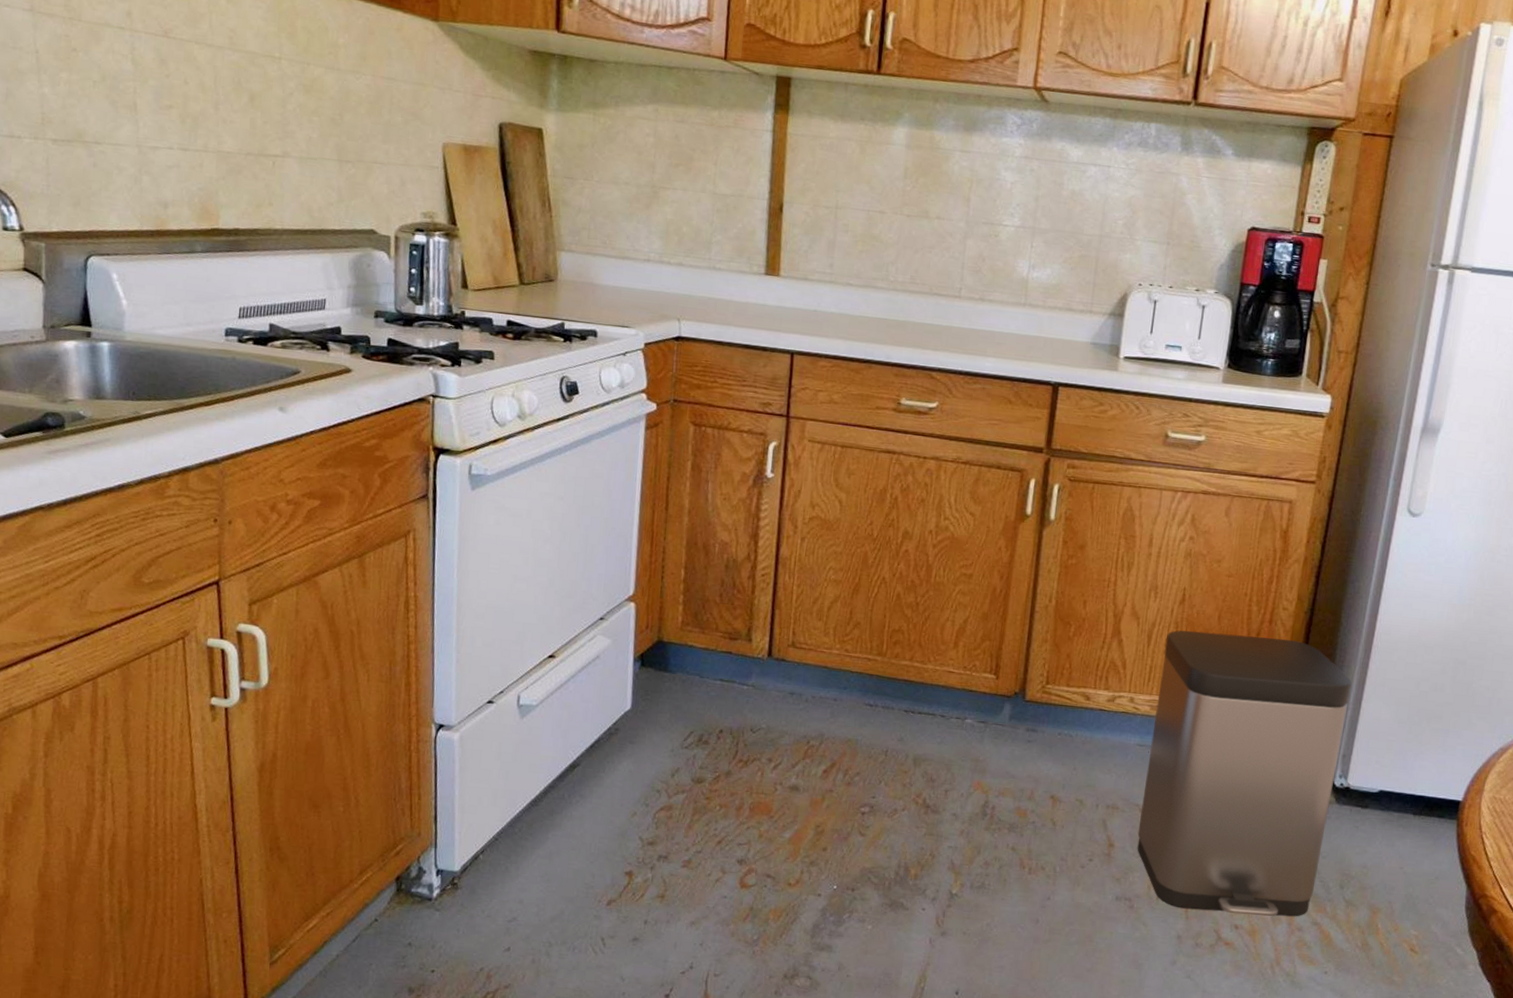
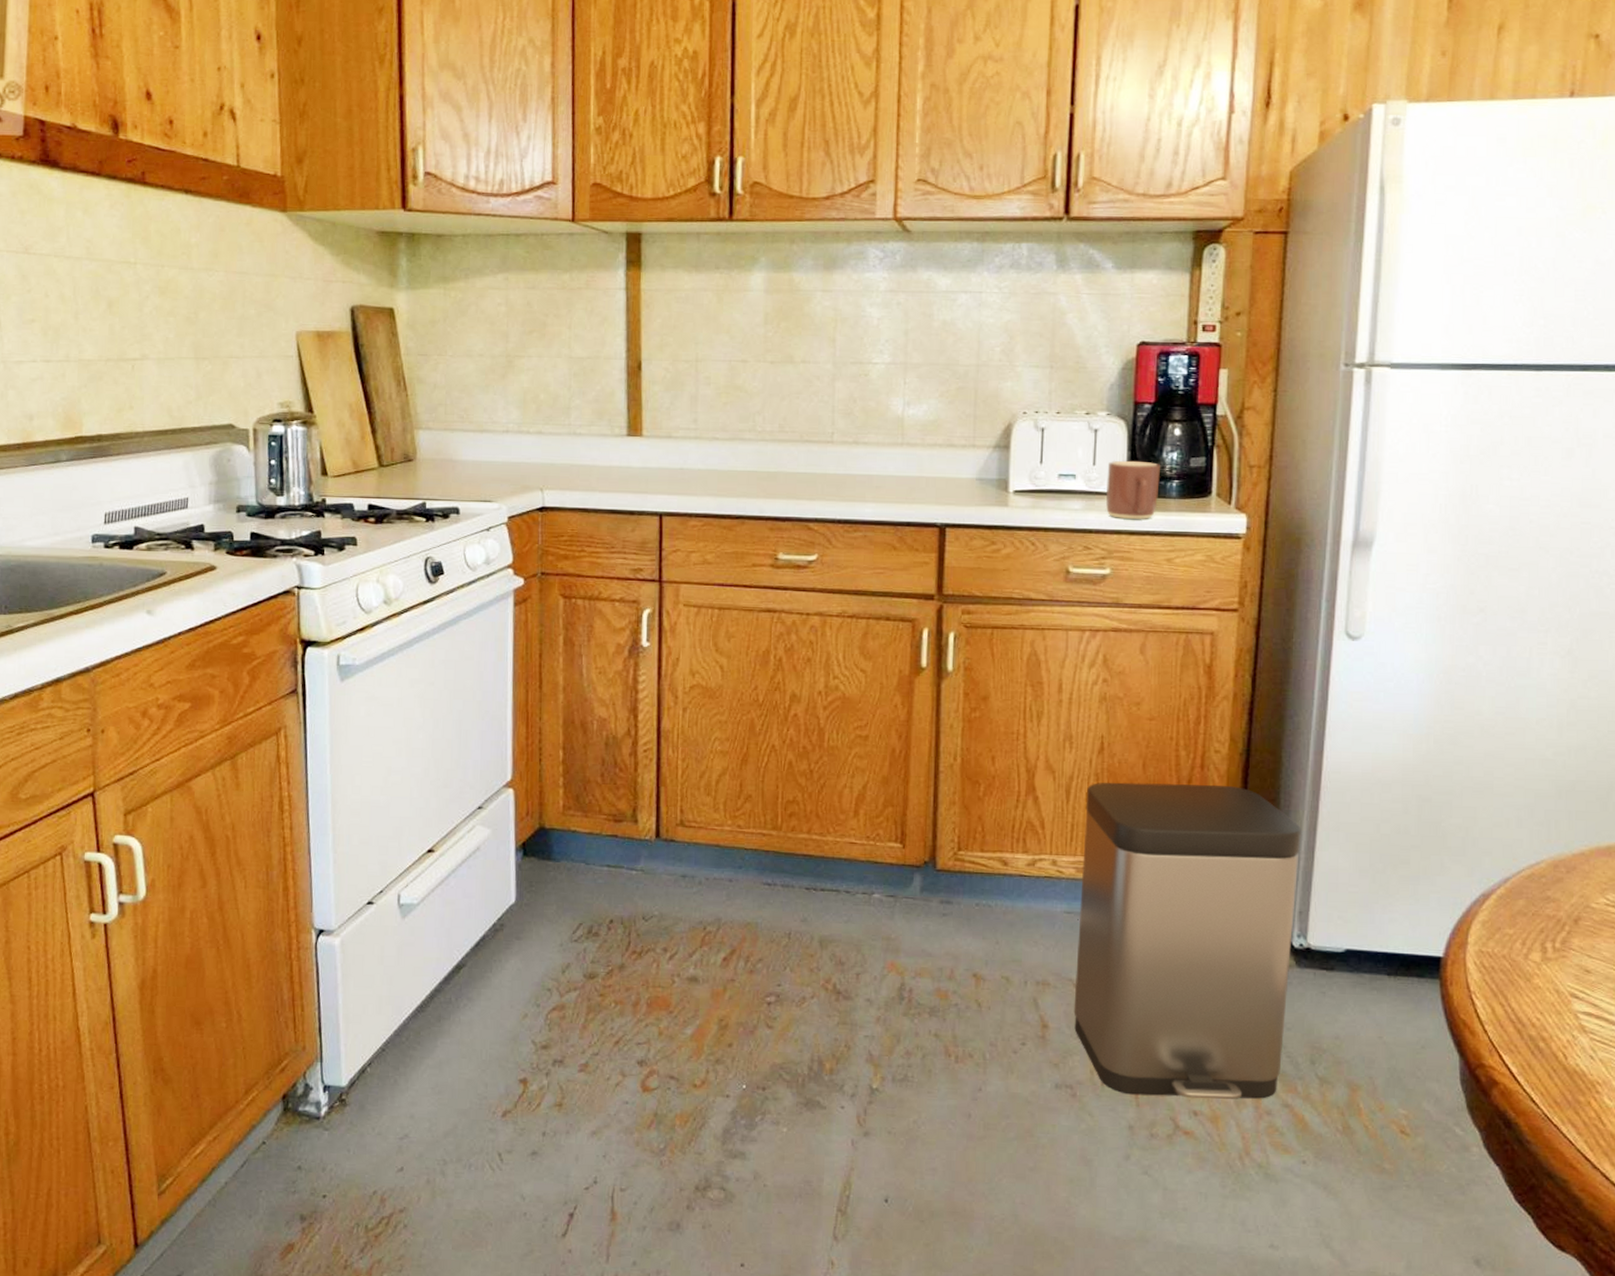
mug: none [1206,336,1260,393] -> present [1105,460,1161,519]

